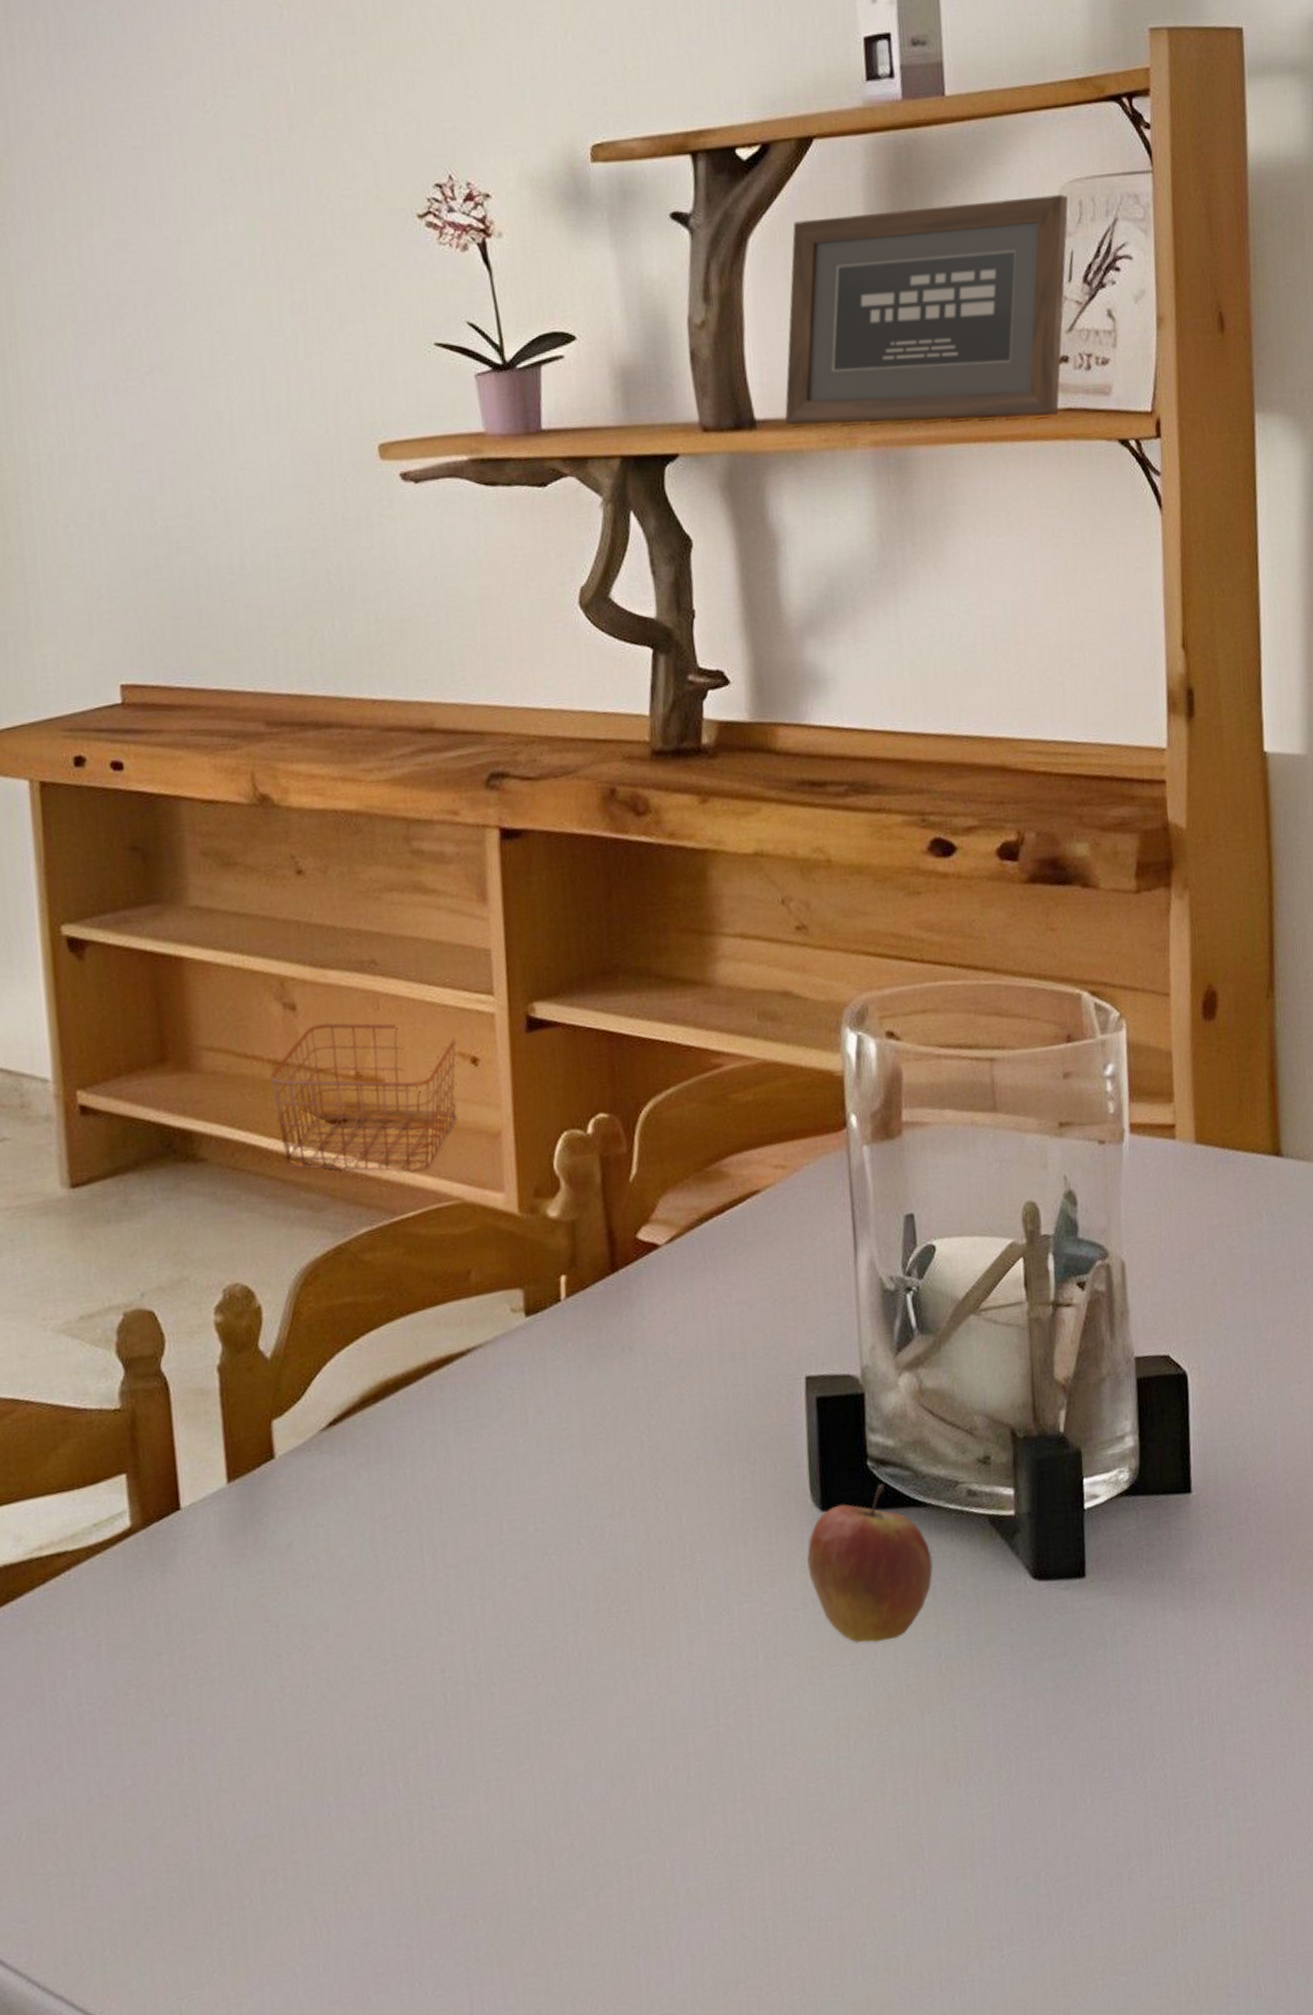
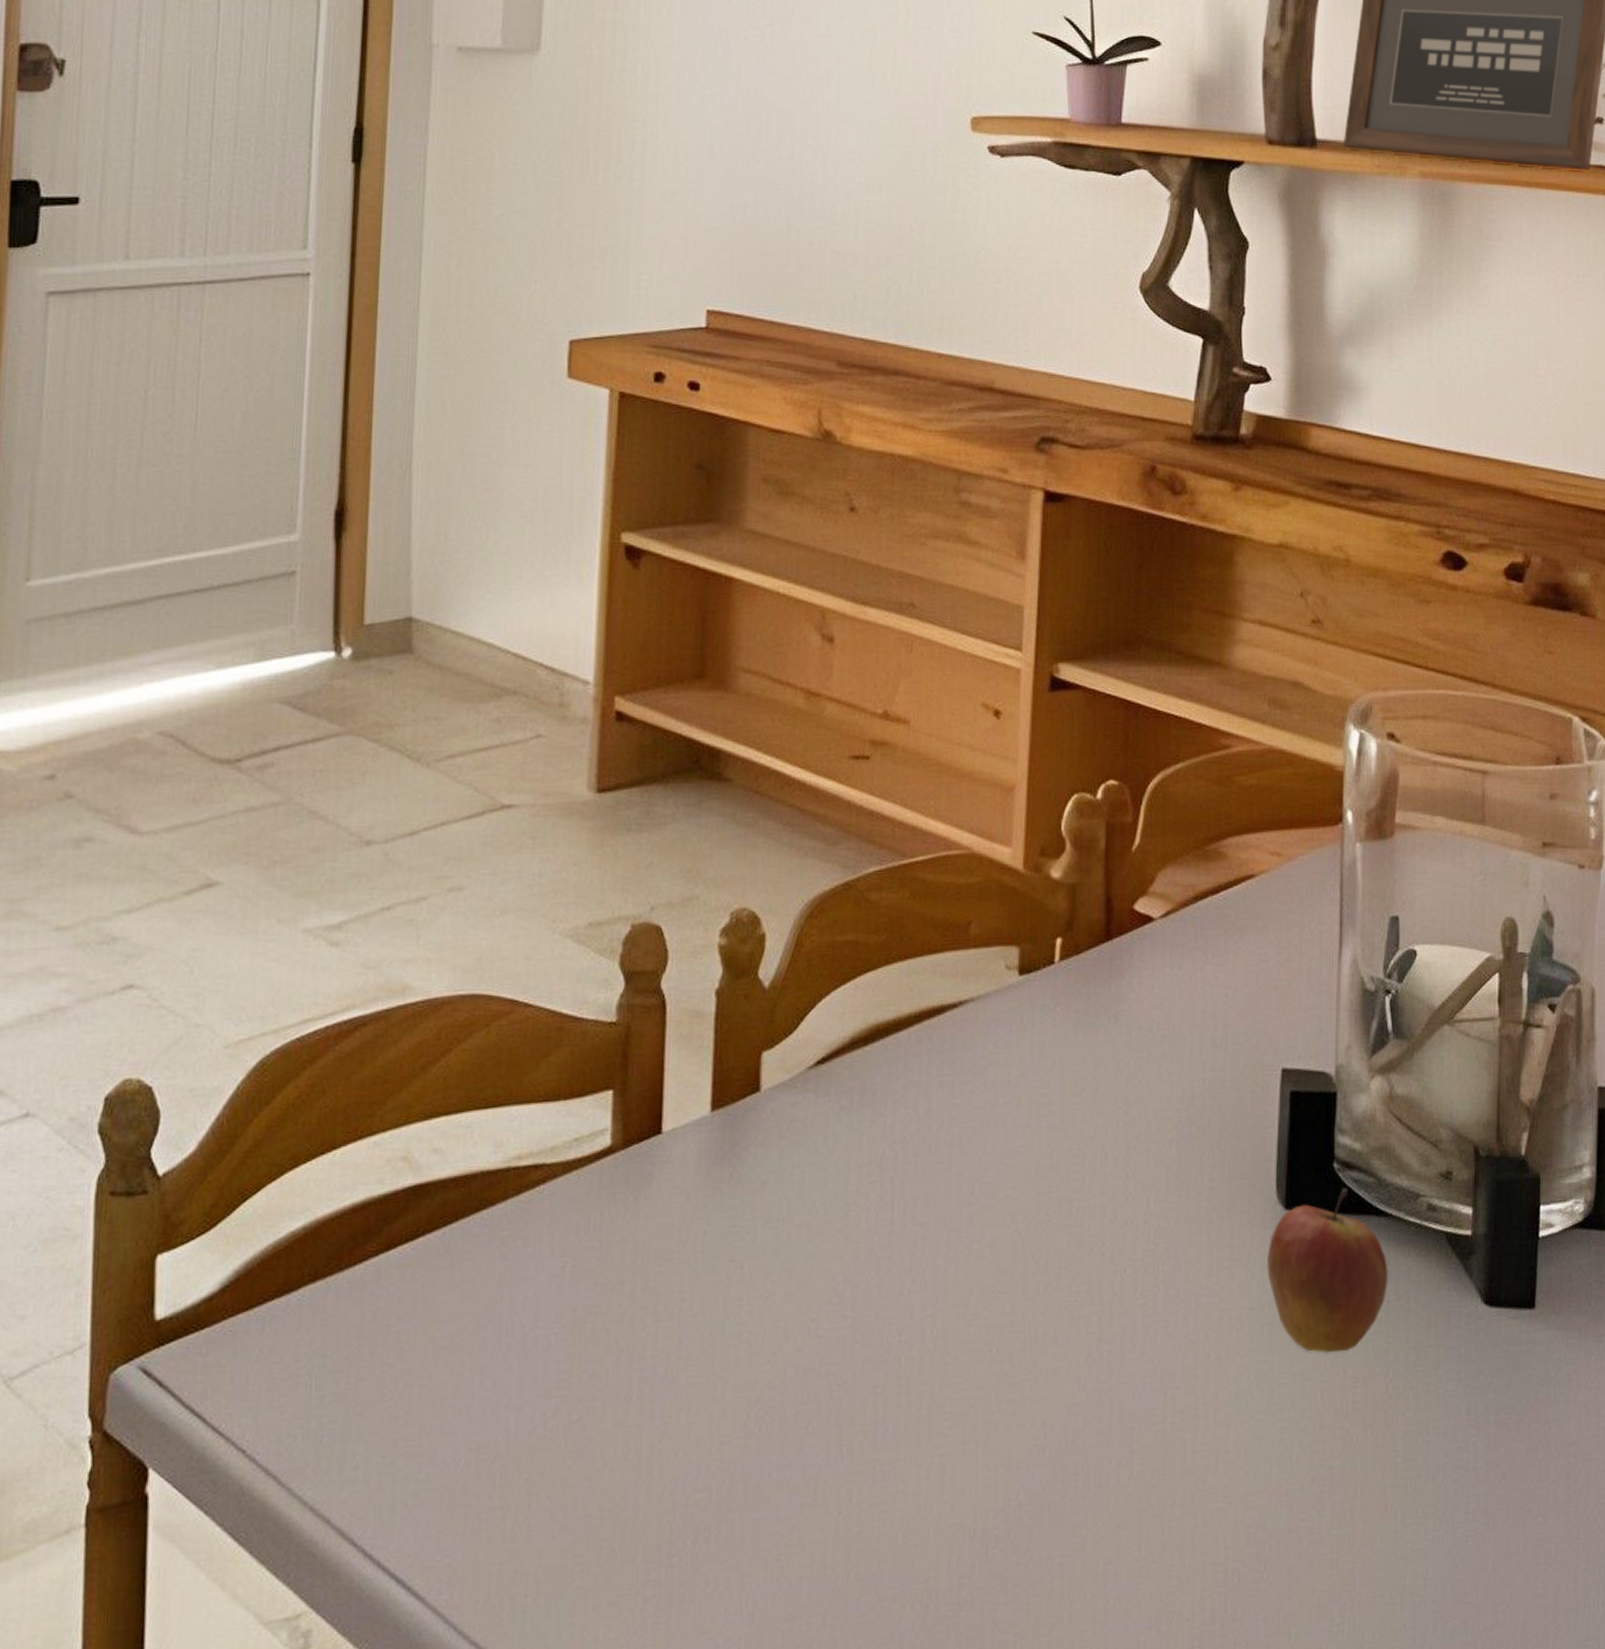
basket: present [268,1023,458,1172] -> none [800,659,982,816]

